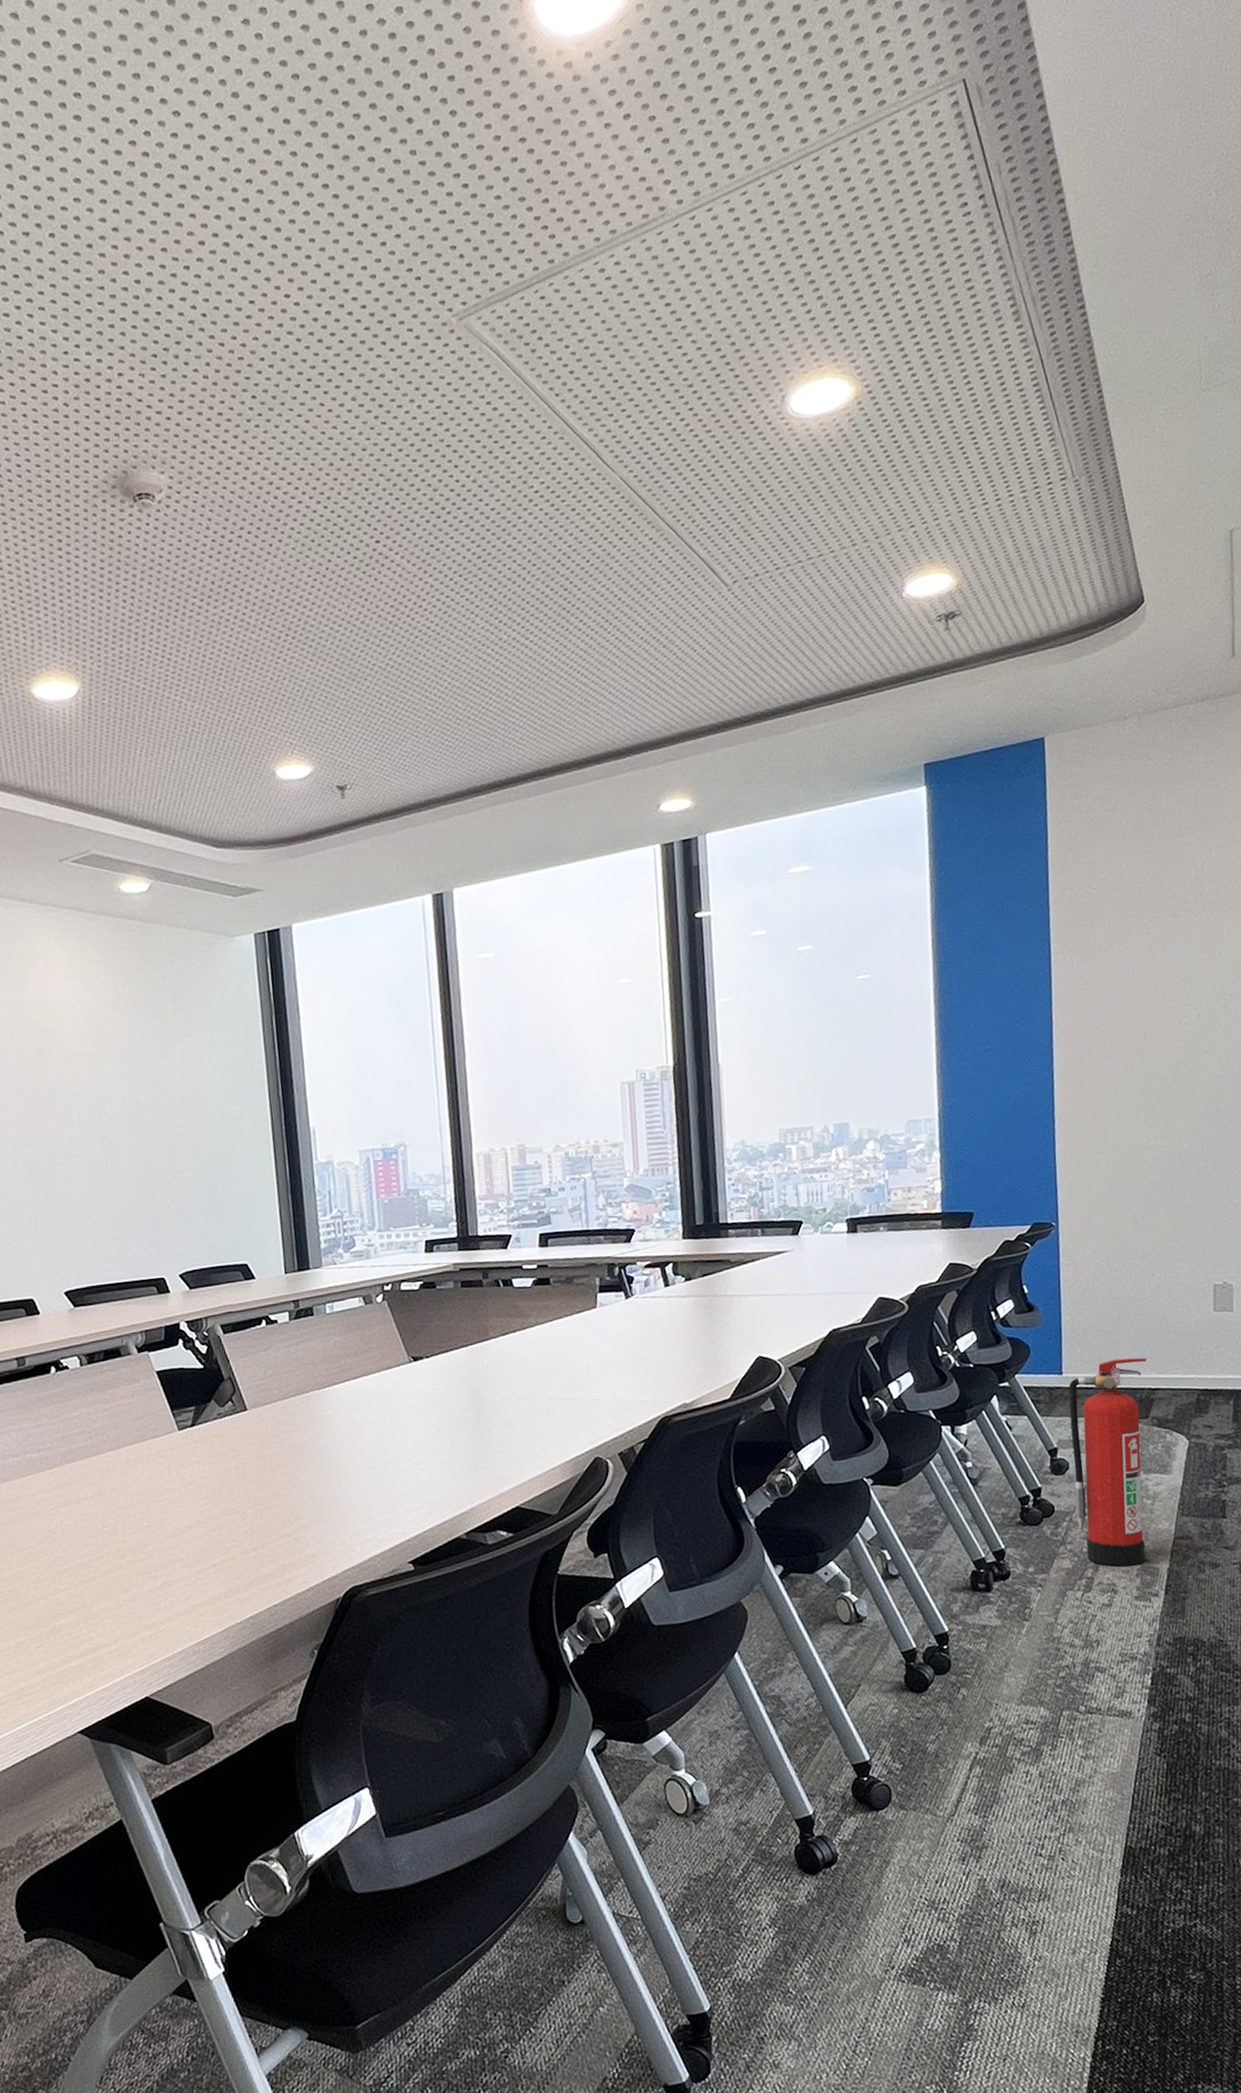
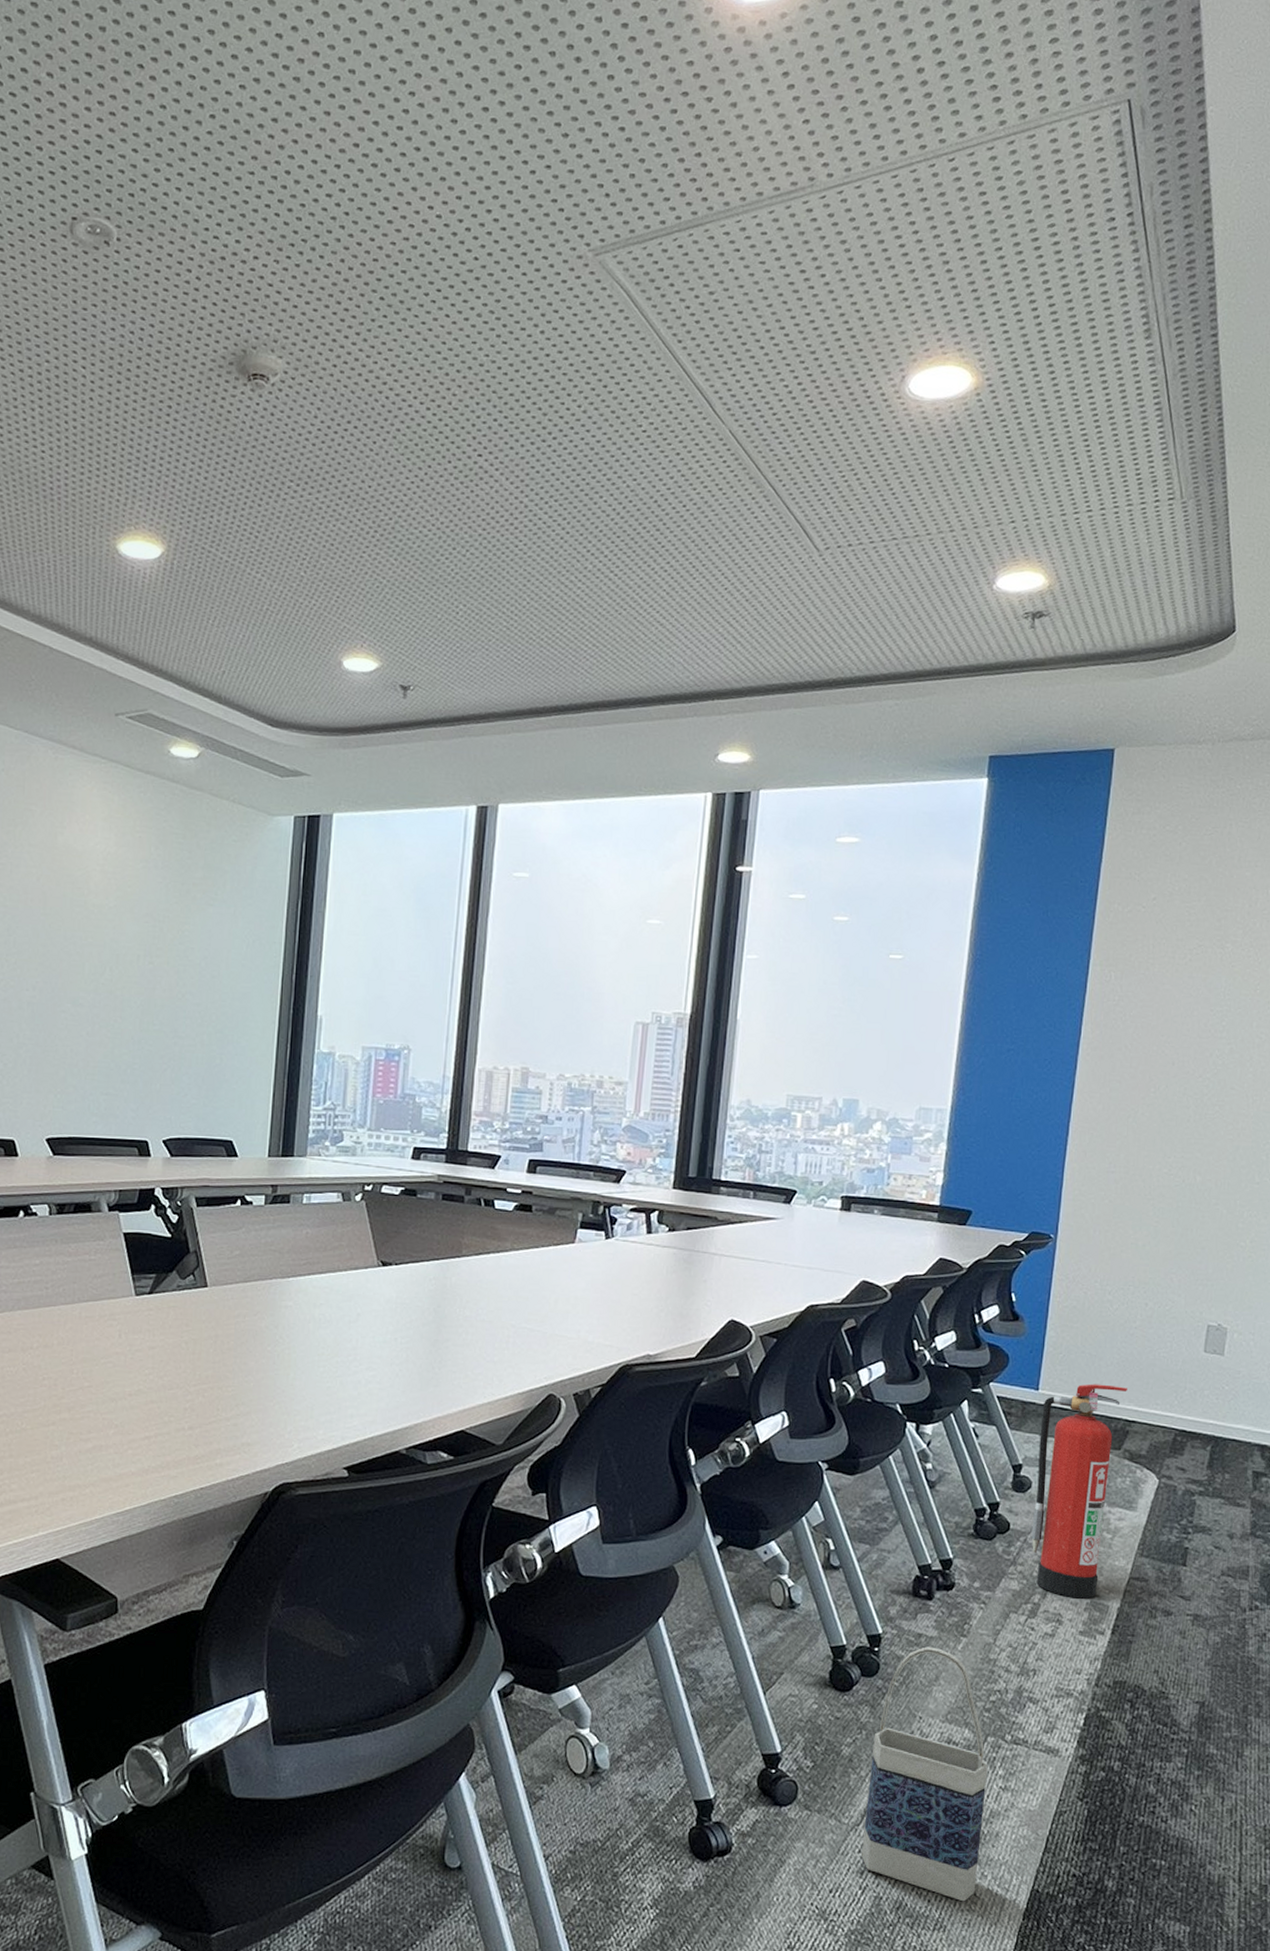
bag: none [955,1635,1073,1870] -> present [861,1646,988,1902]

